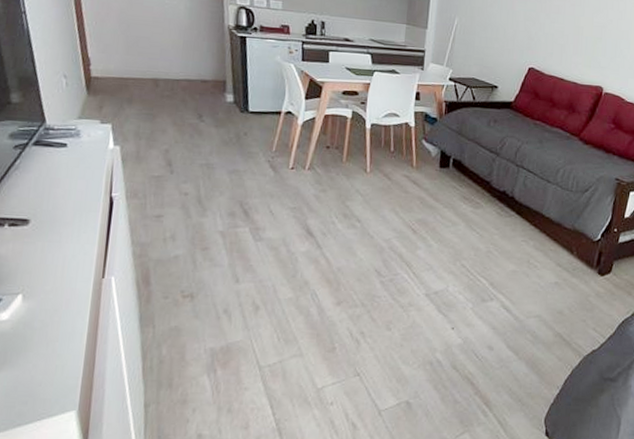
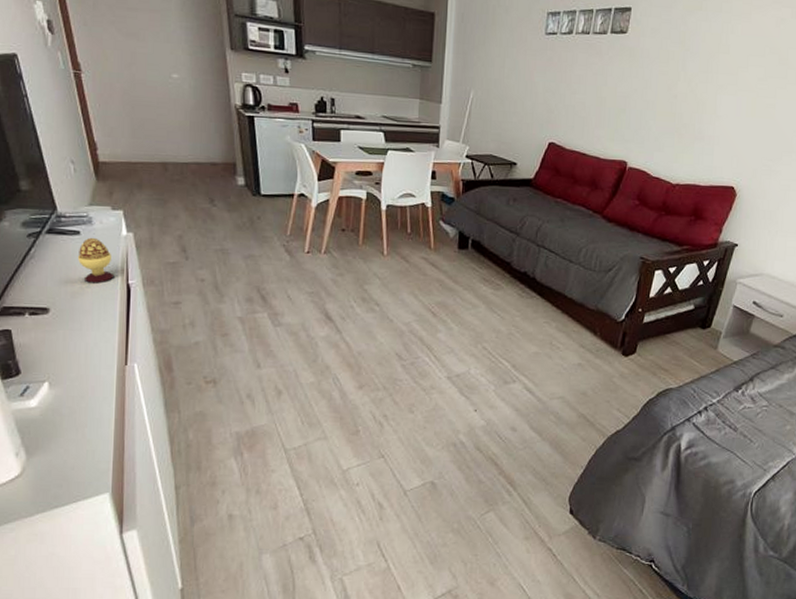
decorative egg: none [62,150,98,196] -> present [77,237,115,283]

